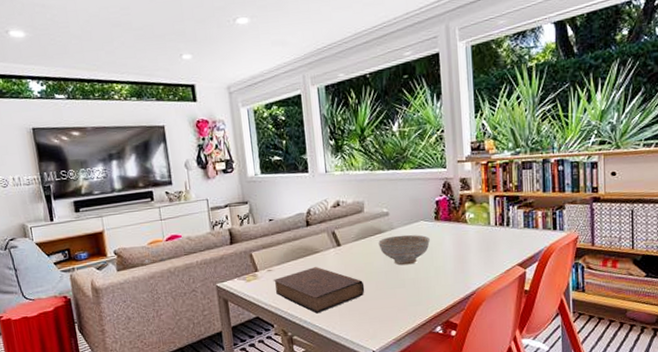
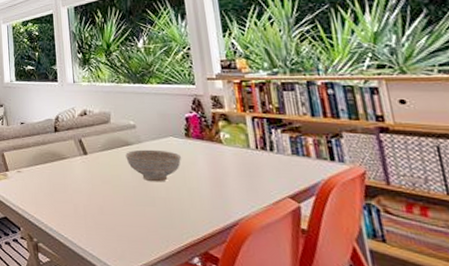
book: present [272,267,365,314] -> none [21,173,112,222]

